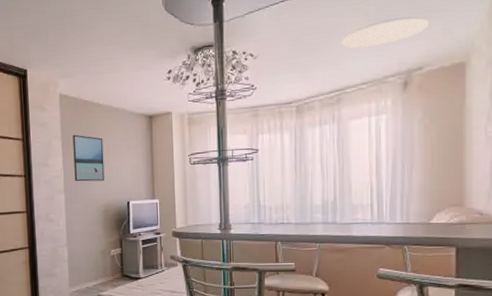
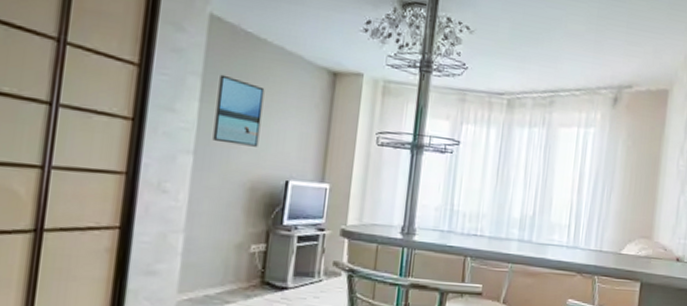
ceiling lamp: present [341,16,430,49] -> none [561,26,643,54]

